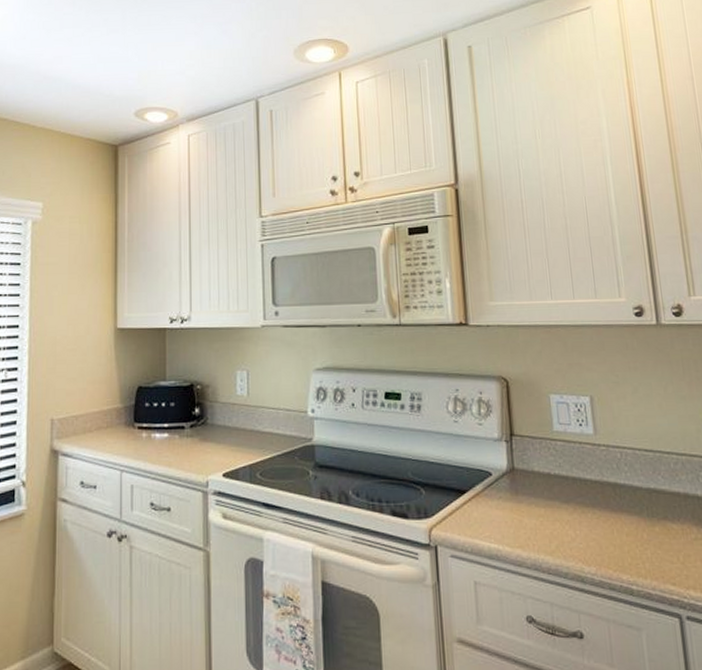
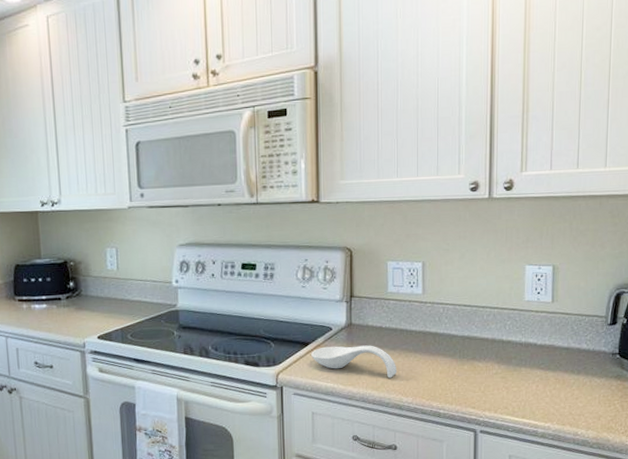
spoon rest: none [469,495,574,540] -> present [311,345,397,378]

